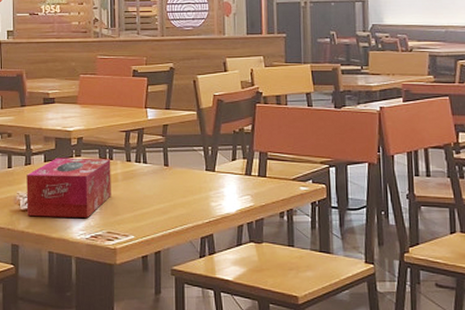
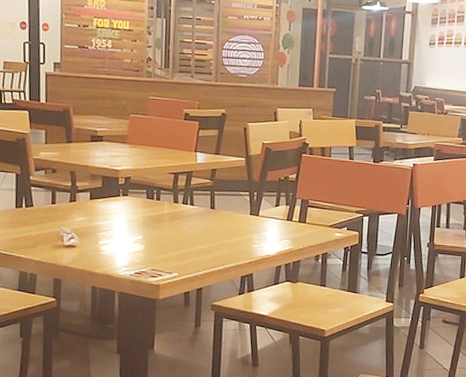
tissue box: present [26,158,111,218] -> none [70,196,158,255]

